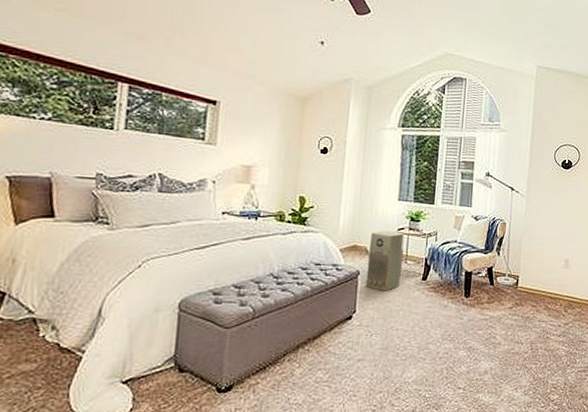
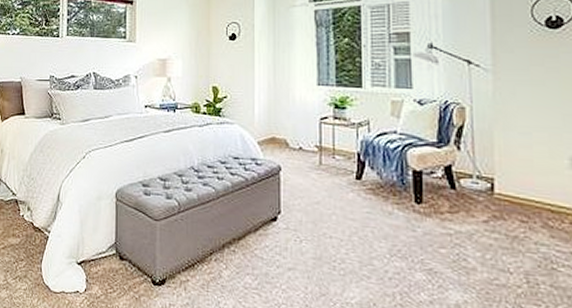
air purifier: present [365,231,404,291] -> none [289,121,330,191]

